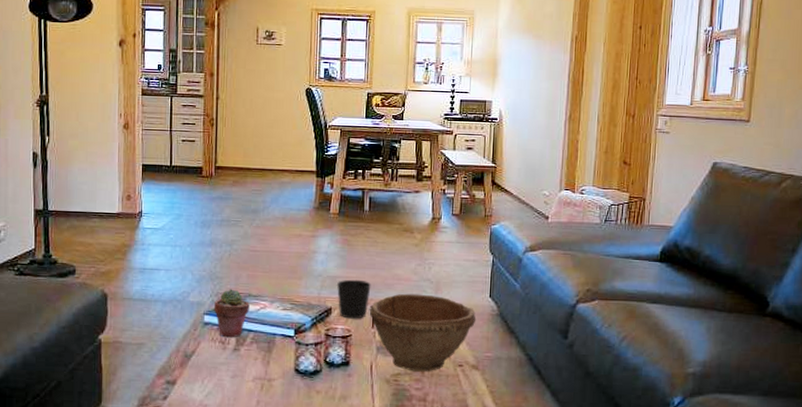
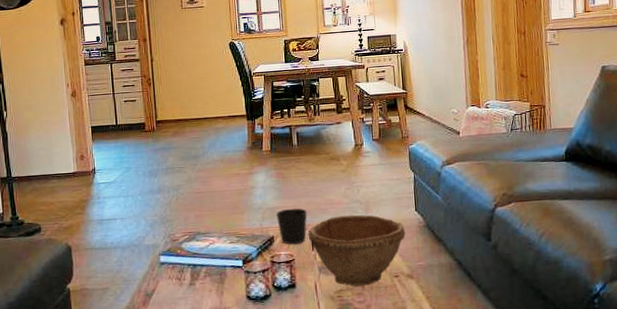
potted succulent: present [214,289,250,338] -> none [168,229,200,274]

